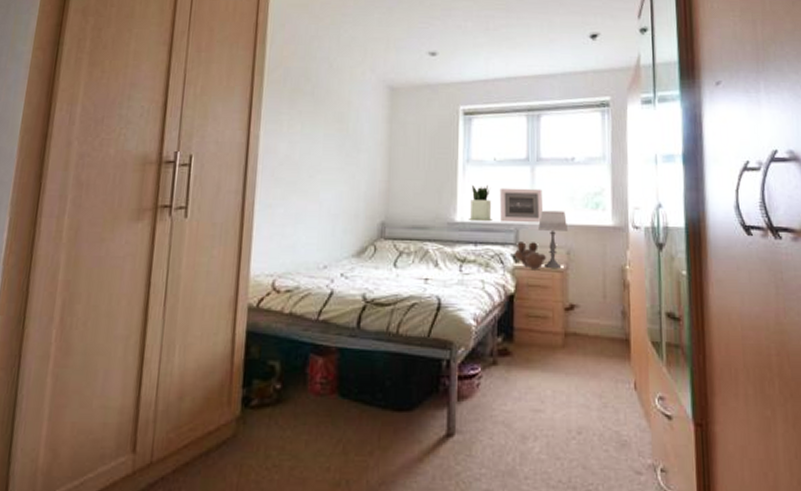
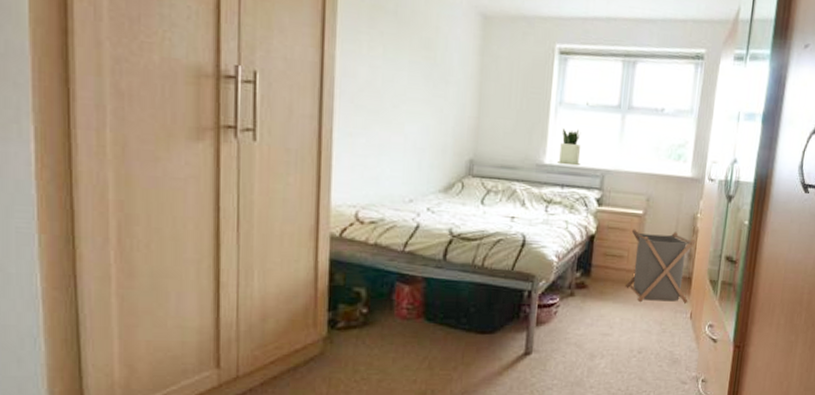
picture frame: present [499,188,543,223] -> none [588,133,630,170]
teddy bear: present [514,242,546,269] -> none [598,187,627,213]
table lamp: present [538,210,569,269] -> none [623,158,651,214]
laundry basket: none [553,286,629,371] -> present [626,229,696,303]

